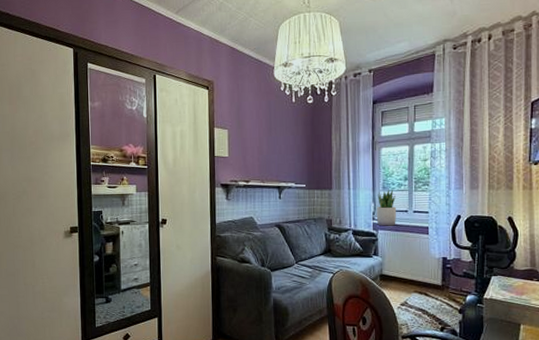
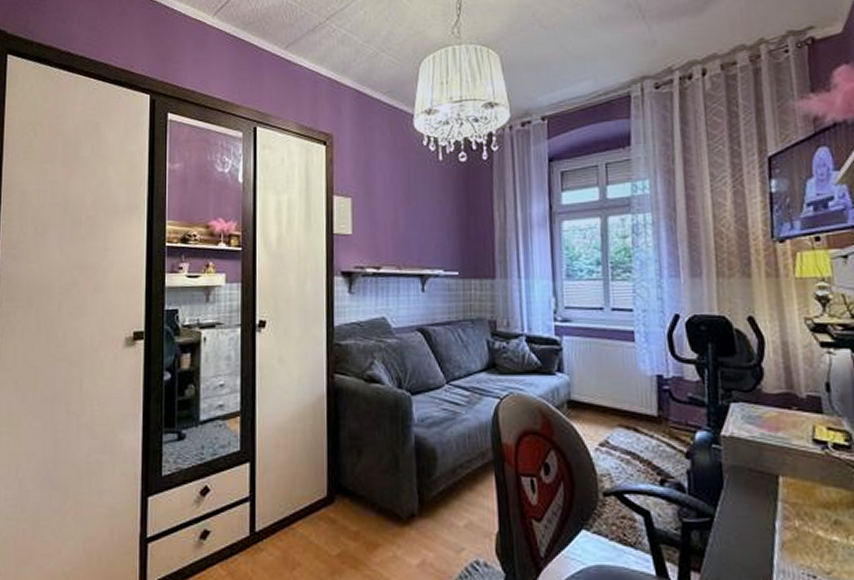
planter: present [376,189,397,226] -> none [558,278,588,330]

